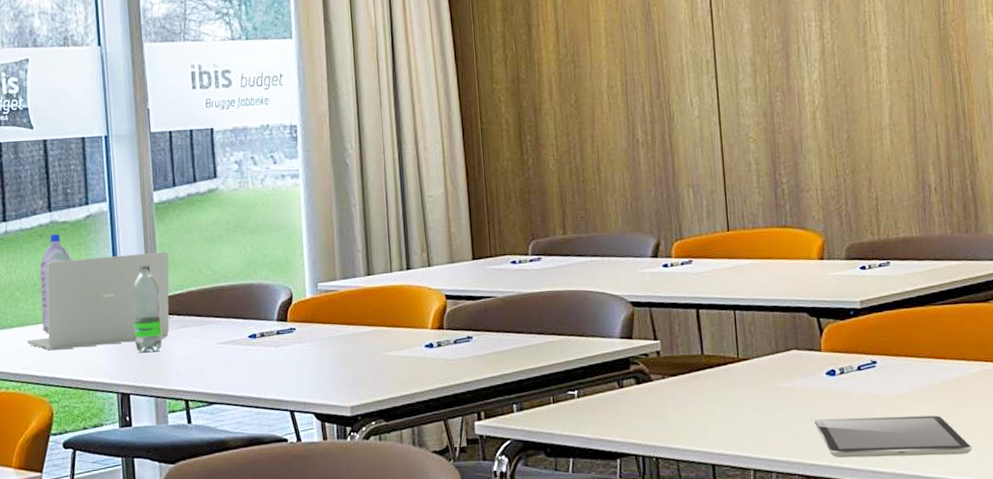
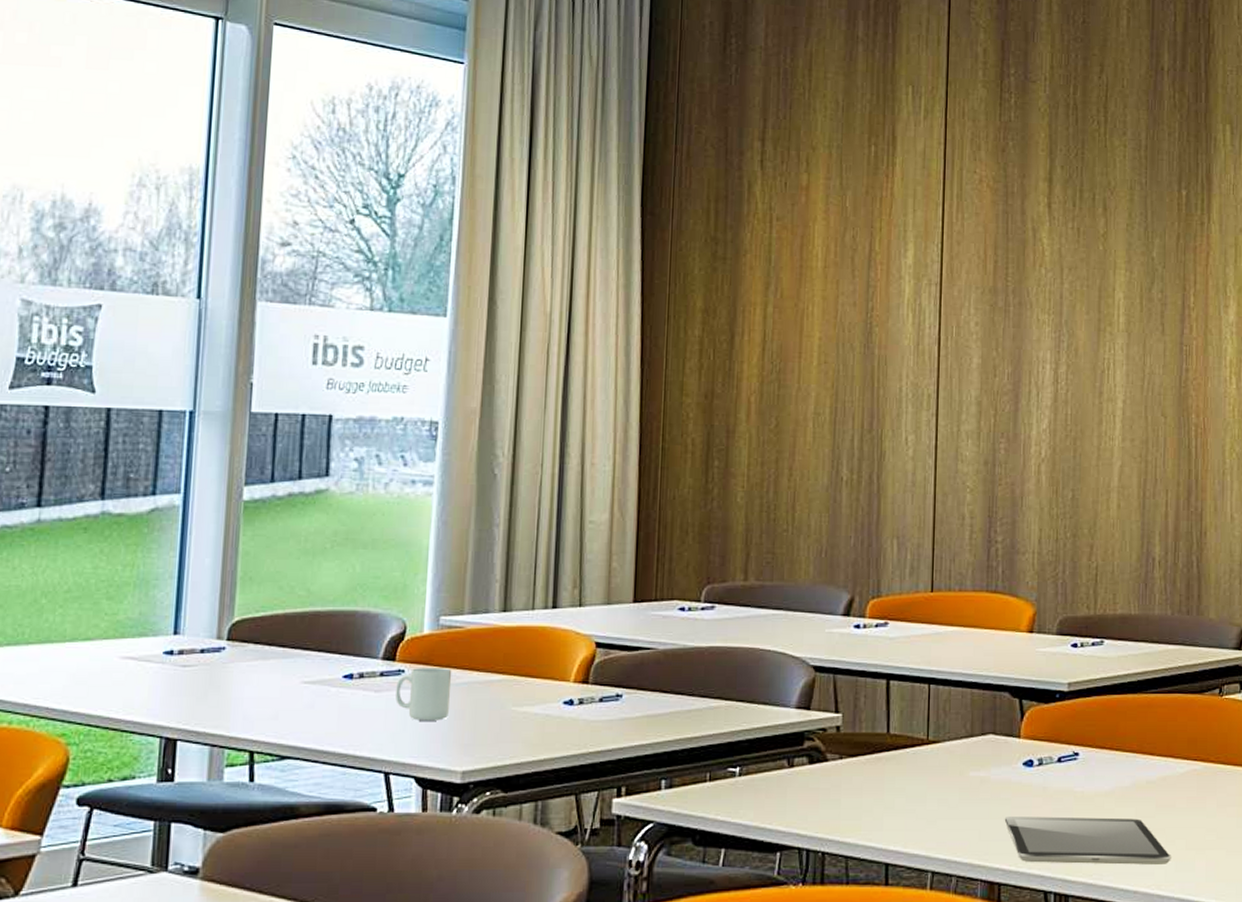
laptop: present [27,251,170,351] -> none [47,562,253,678]
water bottle: present [39,233,72,334] -> none [70,528,124,656]
bottle: present [132,265,163,353] -> none [193,577,235,688]
cup: none [290,324,335,368] -> present [396,668,452,721]

